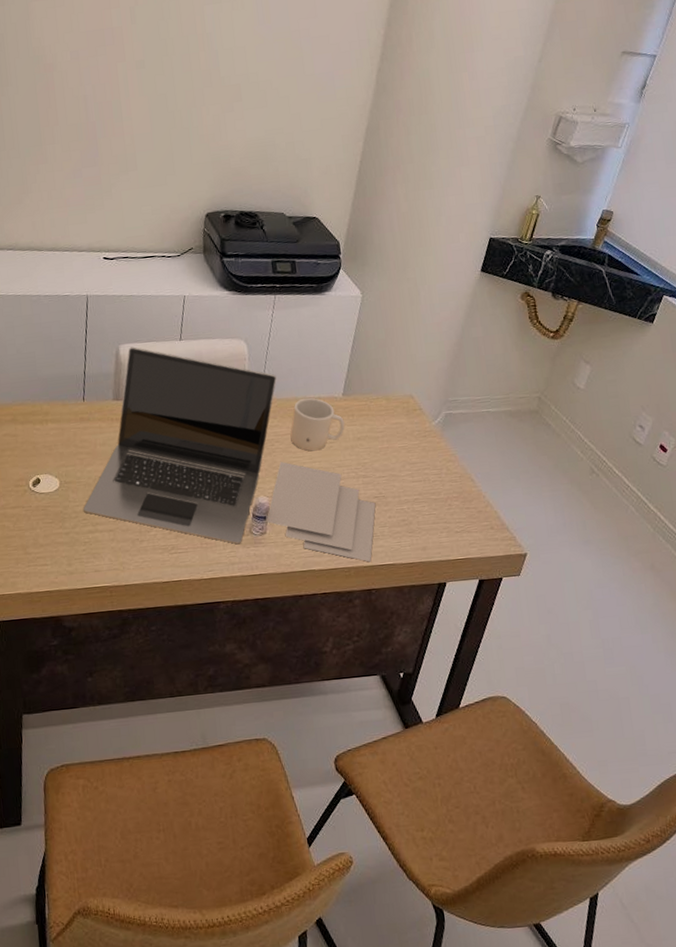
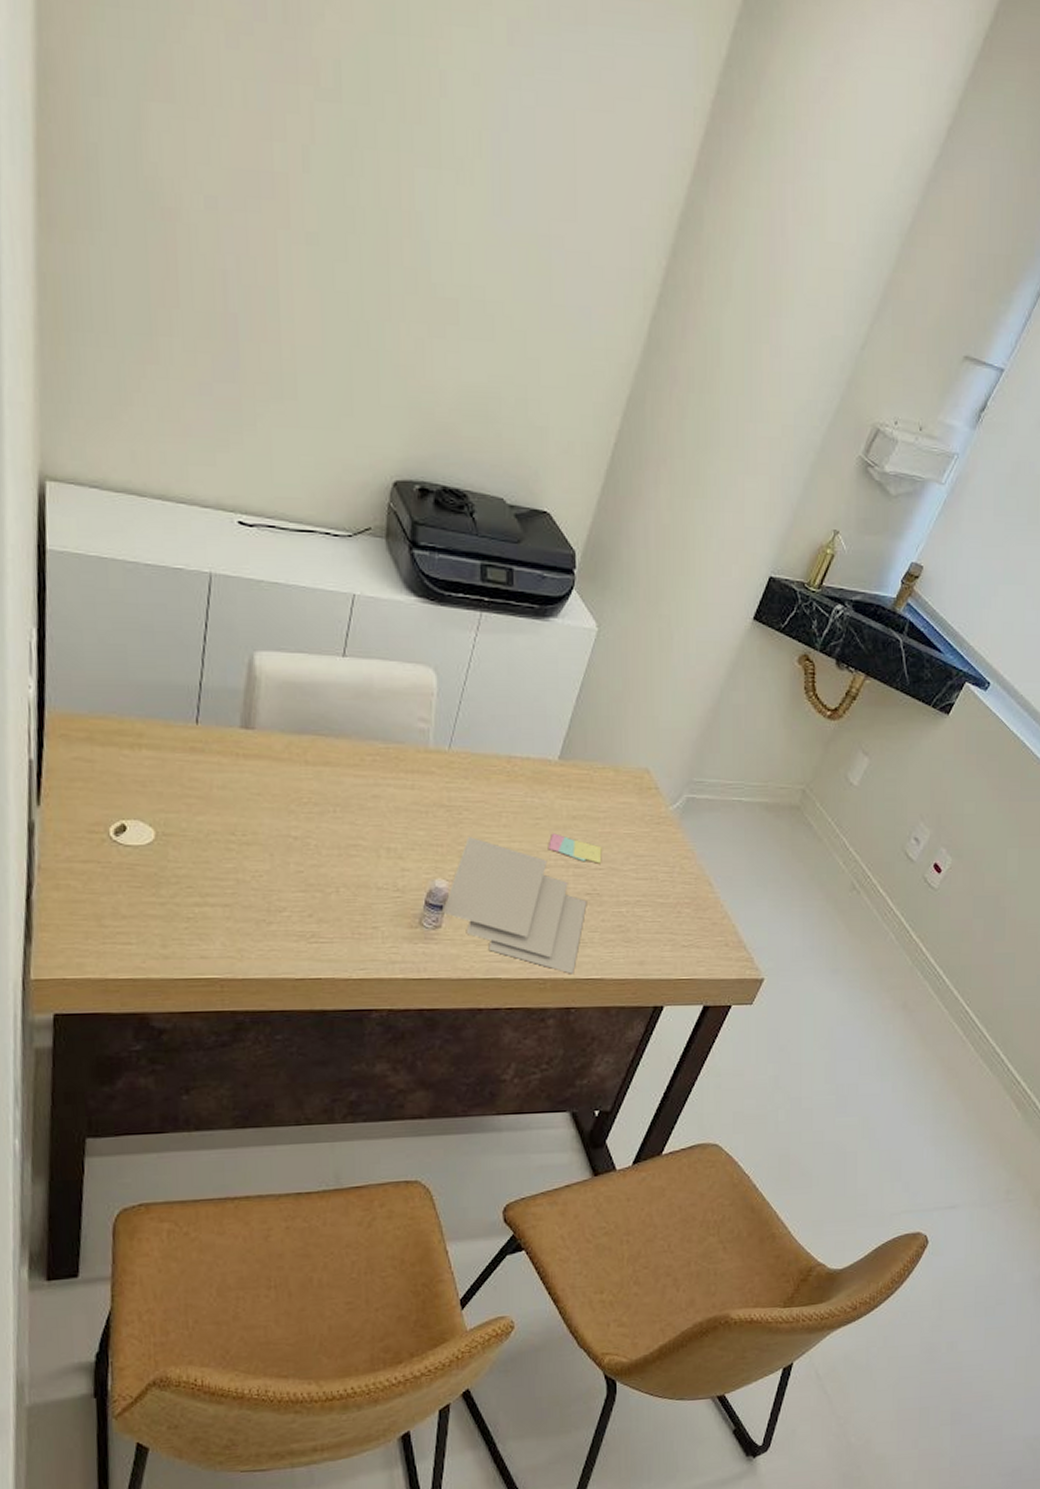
laptop: present [83,346,277,545] -> none [189,656,473,938]
mug: present [290,397,345,452] -> none [485,756,558,827]
sticky notes: none [341,452,384,473] -> present [547,833,602,864]

